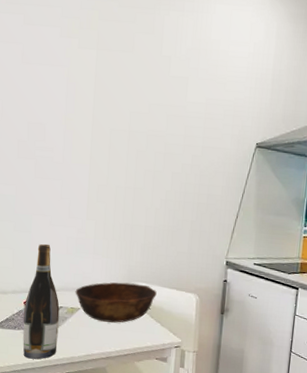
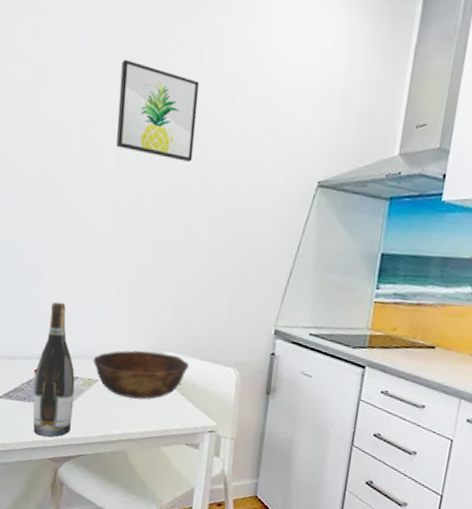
wall art: none [91,45,160,128] -> present [115,59,200,162]

